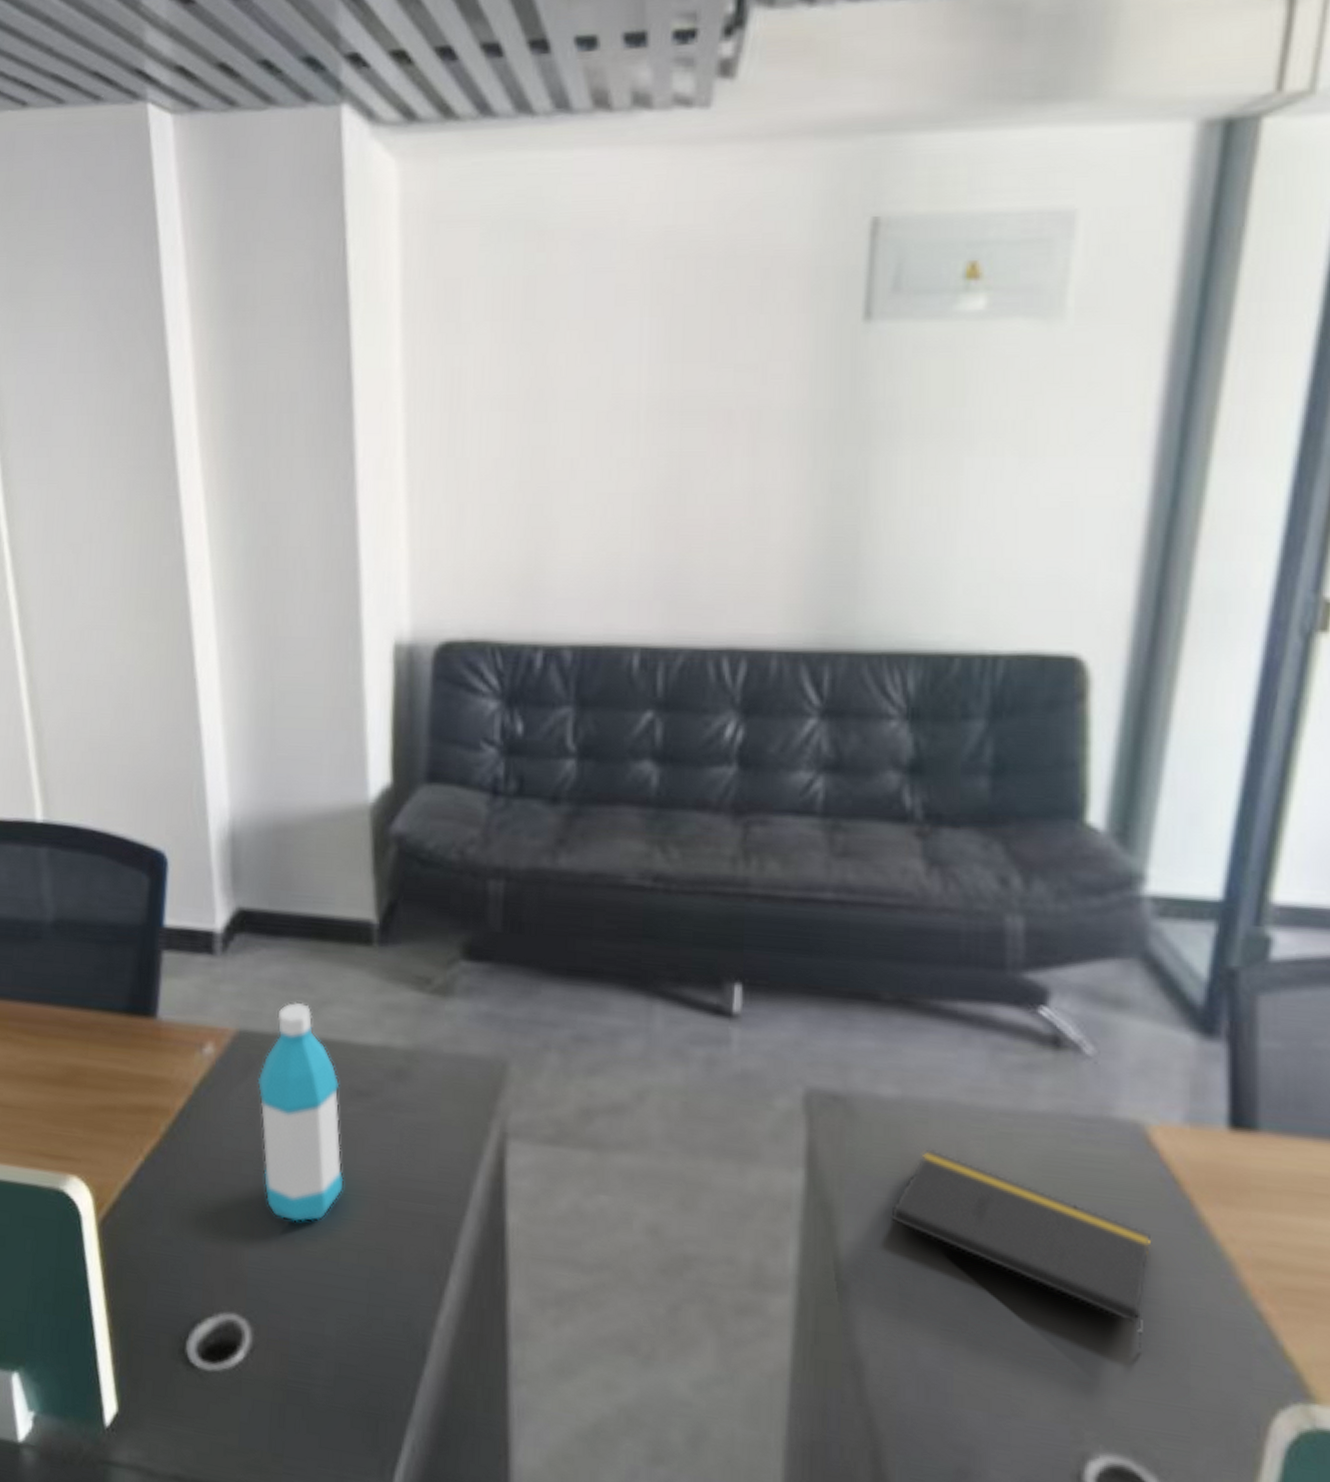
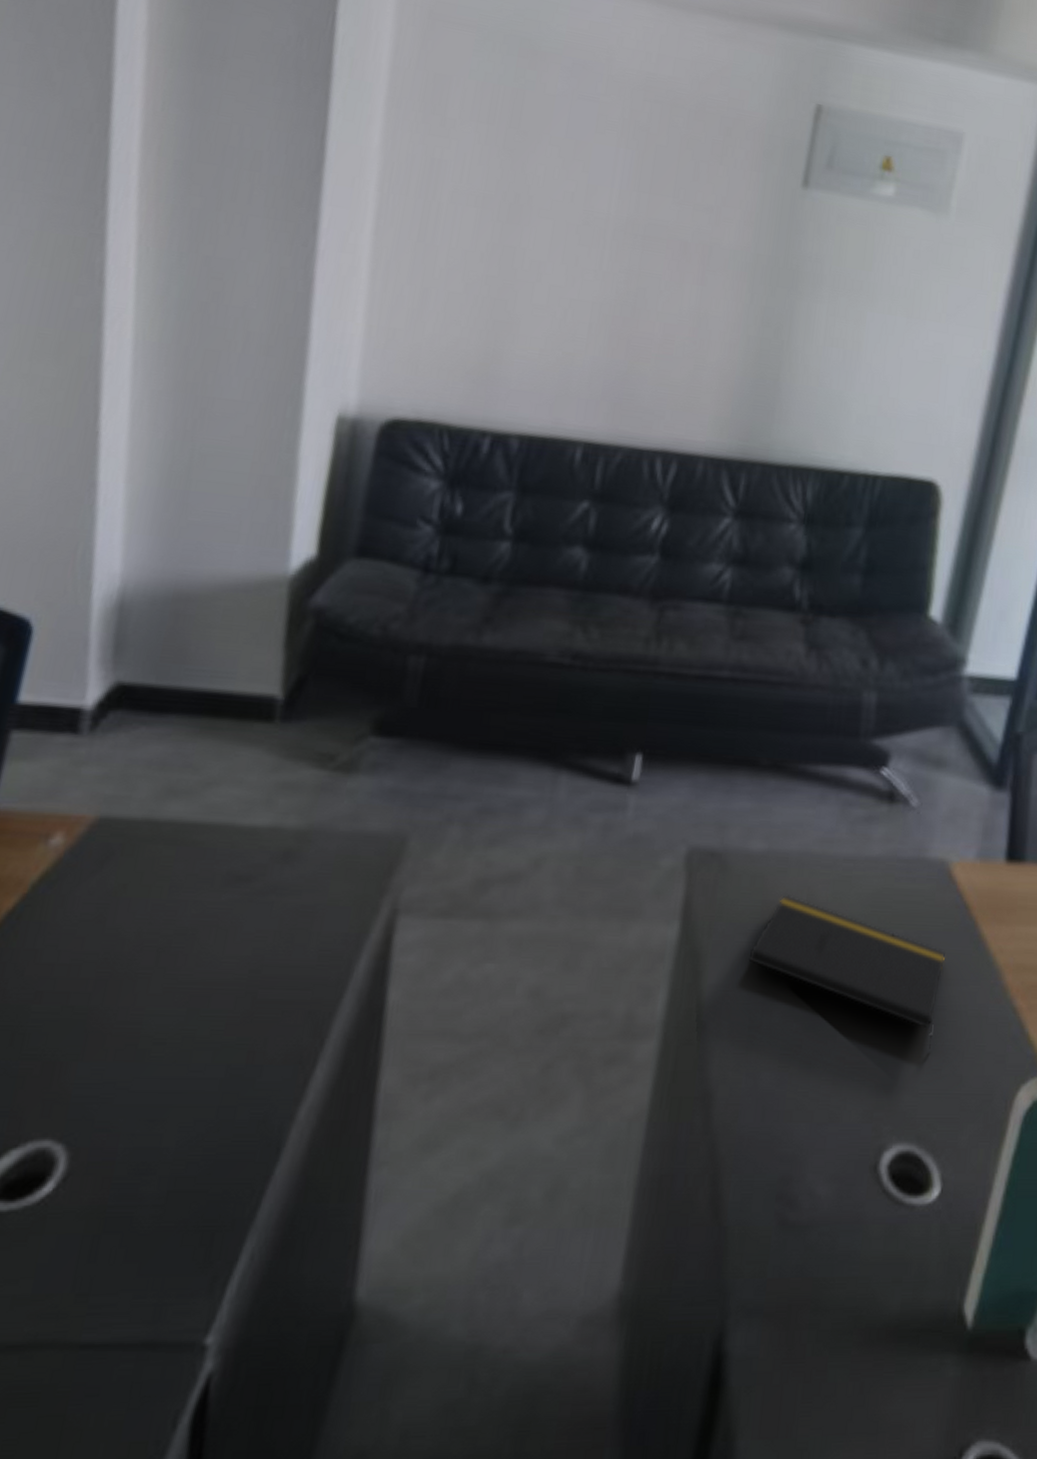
water bottle: present [257,1001,344,1223] -> none [107,783,216,1026]

